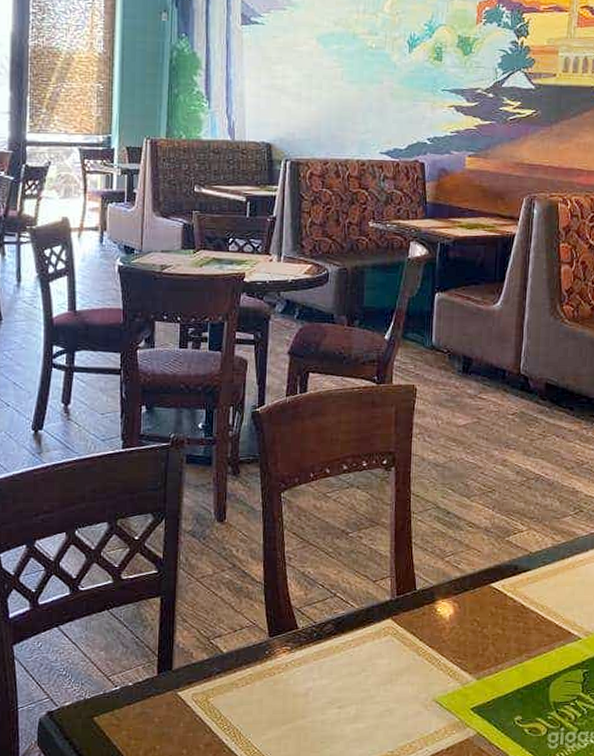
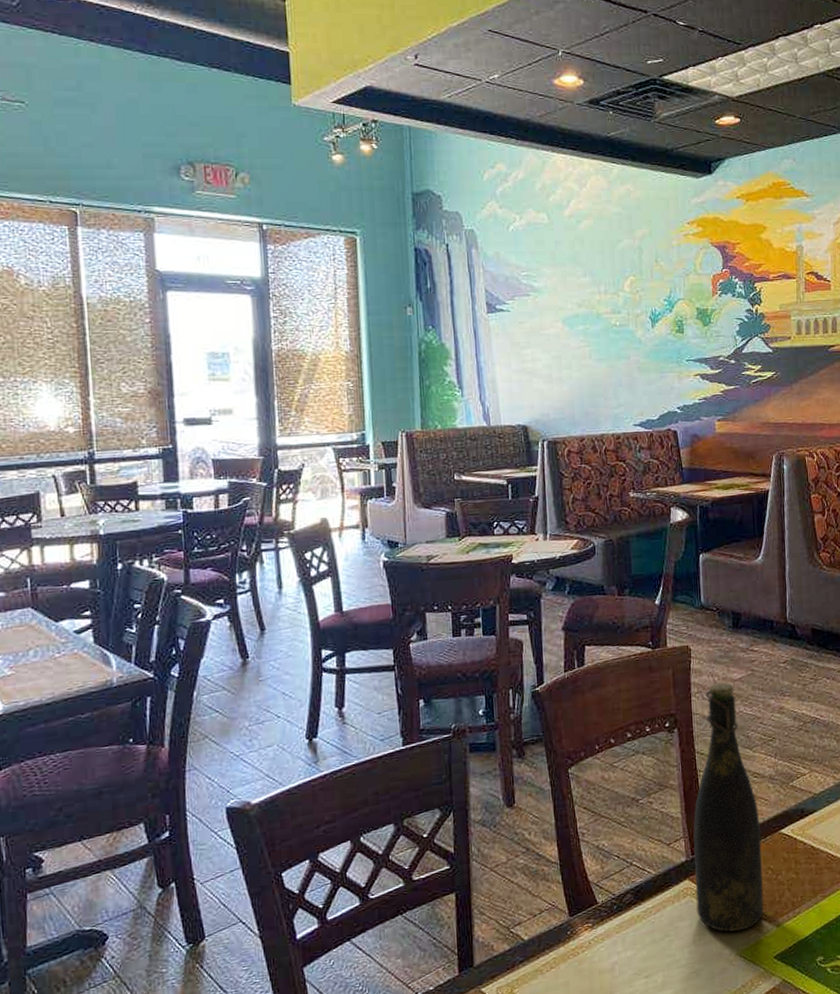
bottle: none [396,426,471,678] -> present [693,682,764,933]

